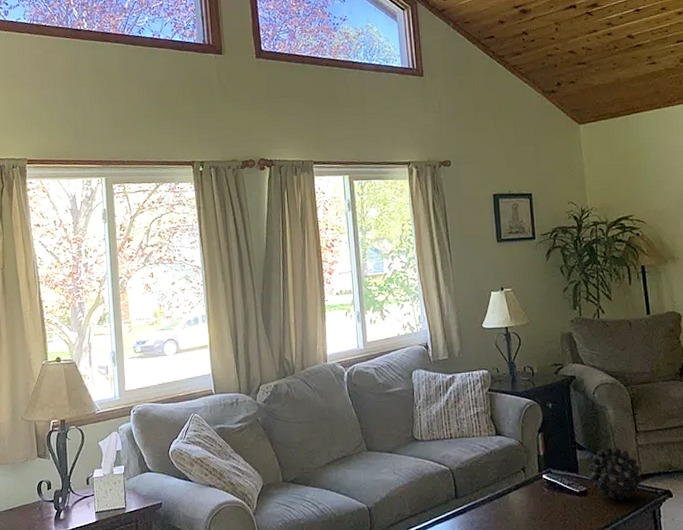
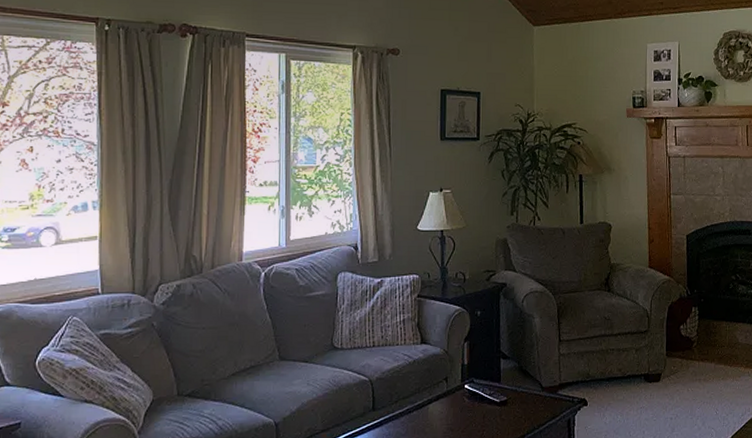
decorative ball: present [588,447,642,500] -> none [510,356,561,409]

